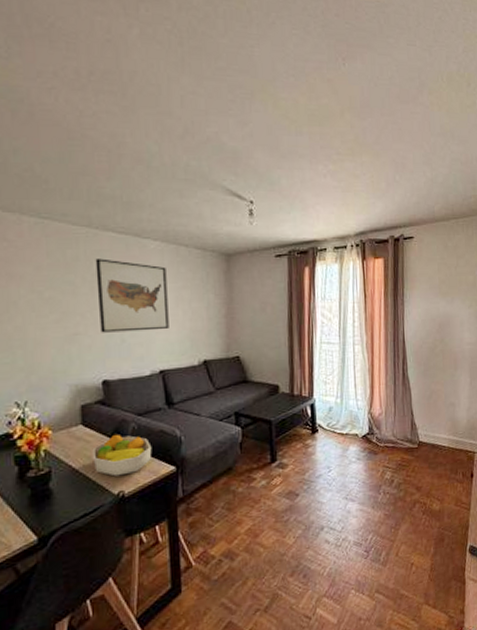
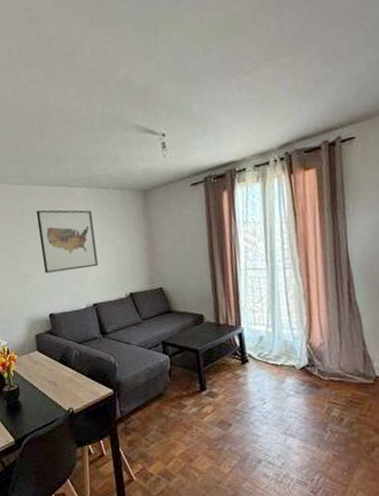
fruit bowl: present [92,434,152,476] -> none [46,359,92,395]

